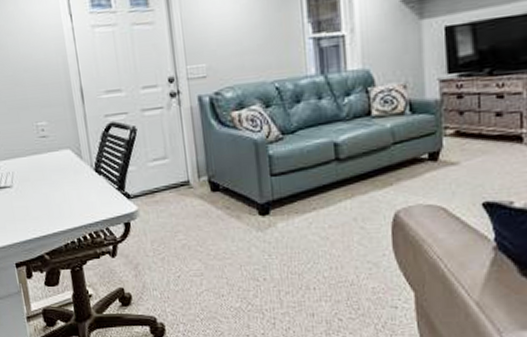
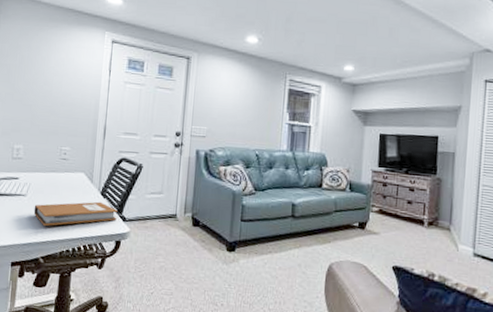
notebook: none [24,180,120,219] -> present [33,201,117,227]

